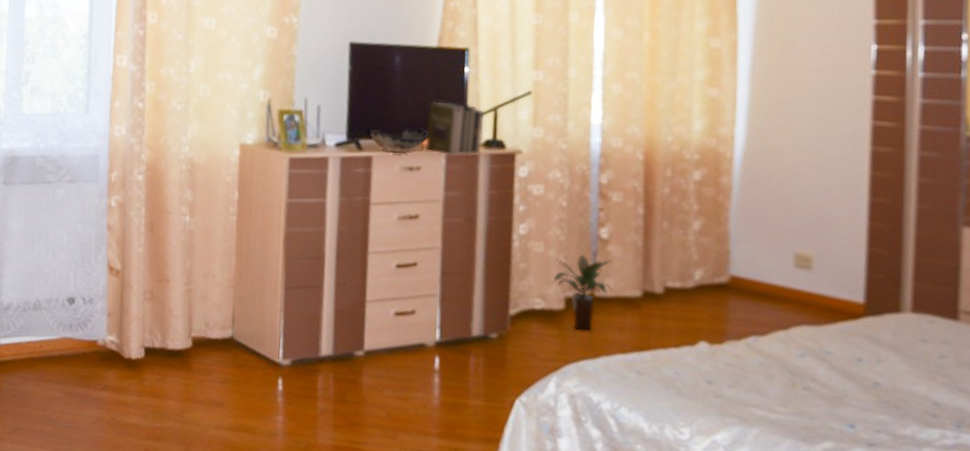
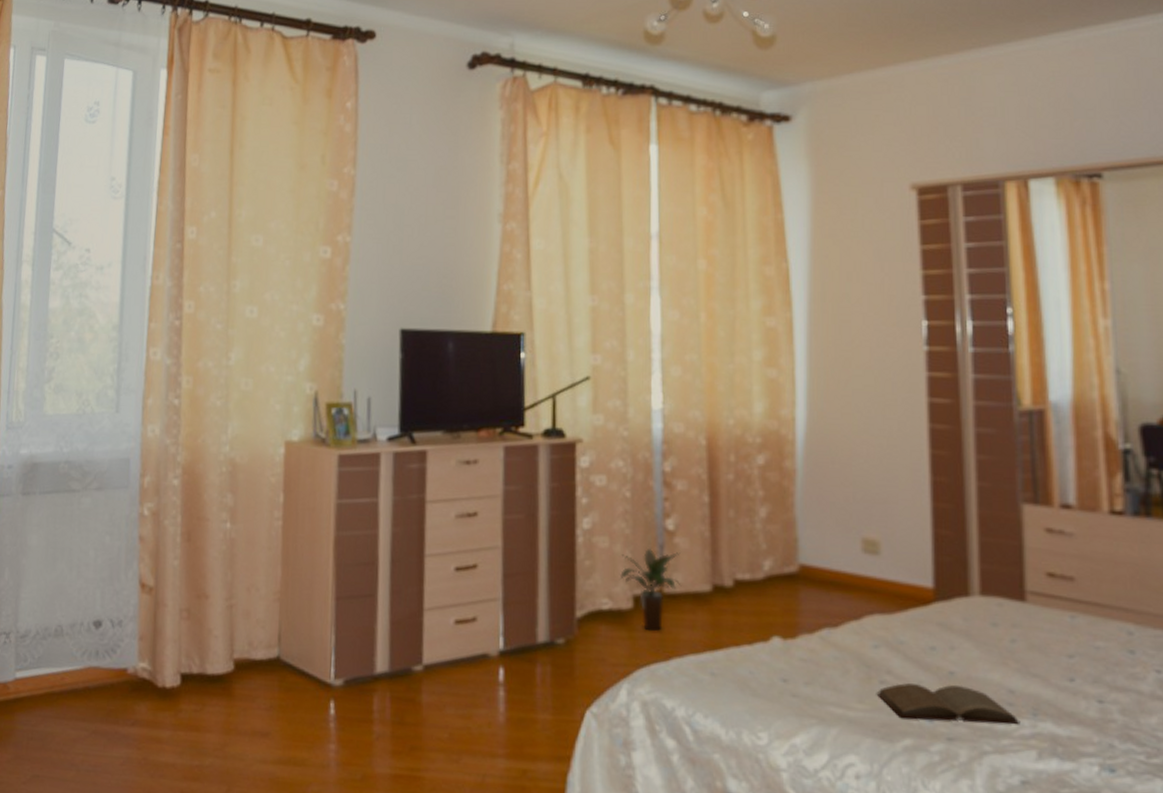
decorative bowl: present [368,127,429,154] -> none [422,418,486,447]
books: present [426,100,484,157] -> none [483,388,543,448]
book: none [799,390,944,435] -> present [876,683,1021,724]

